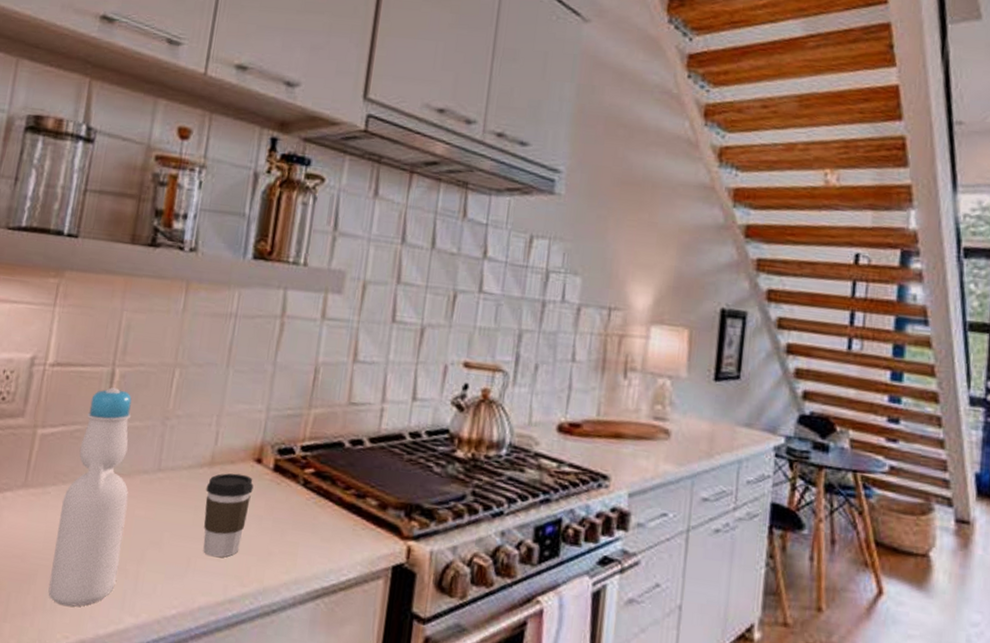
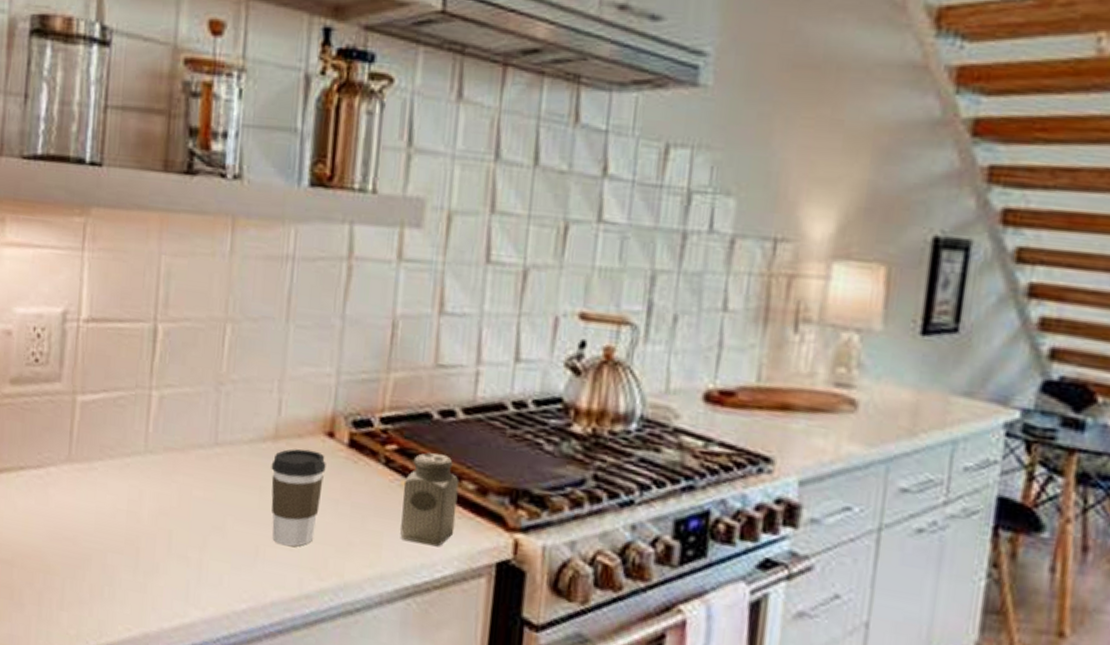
bottle: present [48,387,132,607] -> none [105,347,184,597]
salt shaker: none [313,475,364,554] -> present [400,452,459,547]

